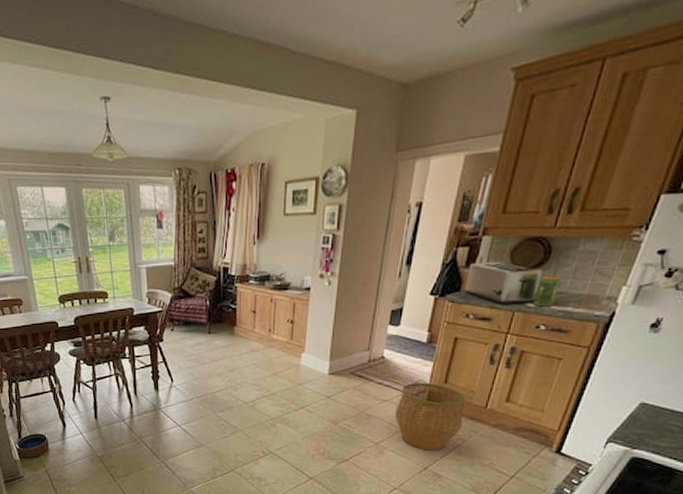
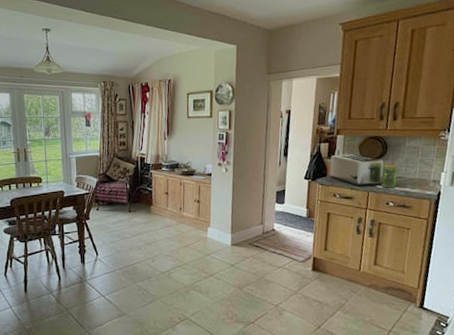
basket: present [394,380,465,450] -> none [288,248,343,310]

